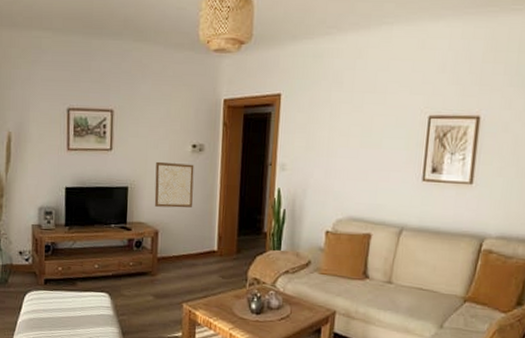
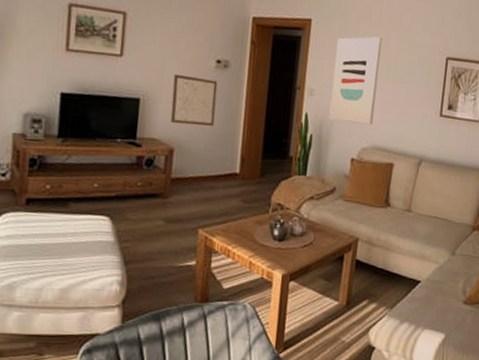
wall art: none [301,103,355,195] -> present [329,36,382,125]

